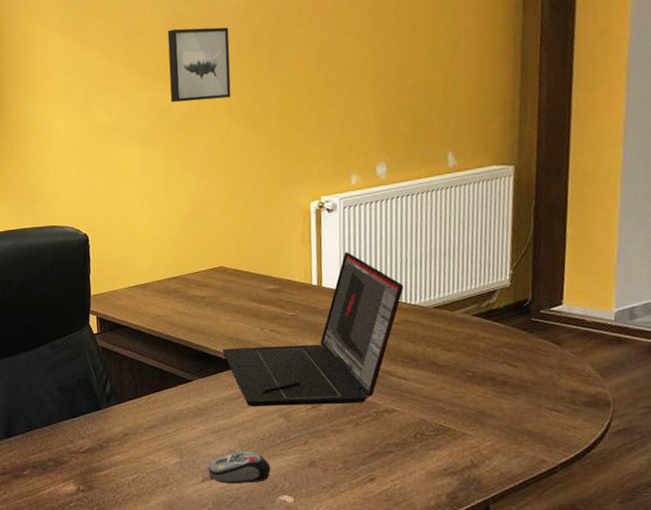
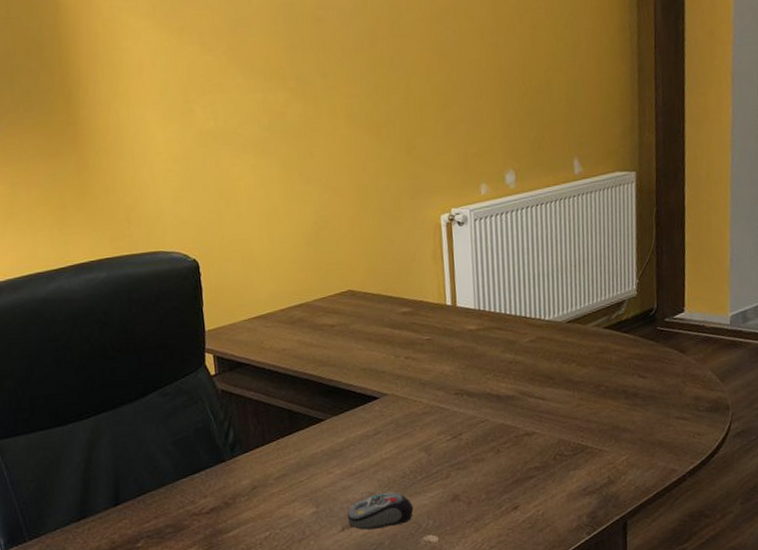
wall art: present [167,27,231,103] -> none [277,19,351,106]
laptop: present [222,252,404,406] -> none [356,268,538,442]

